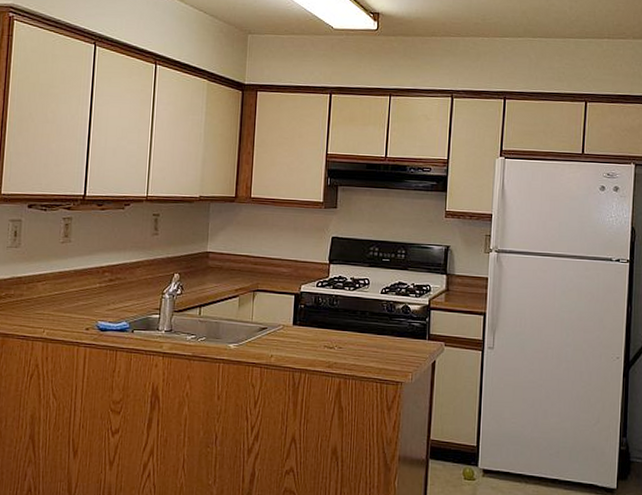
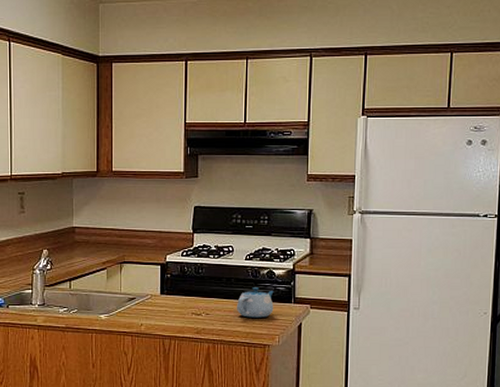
teapot: none [369,322,409,354] -> present [236,287,274,318]

